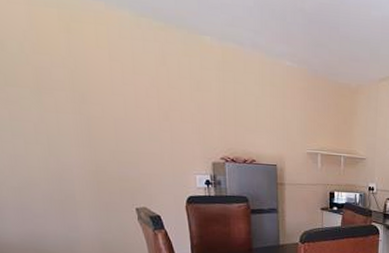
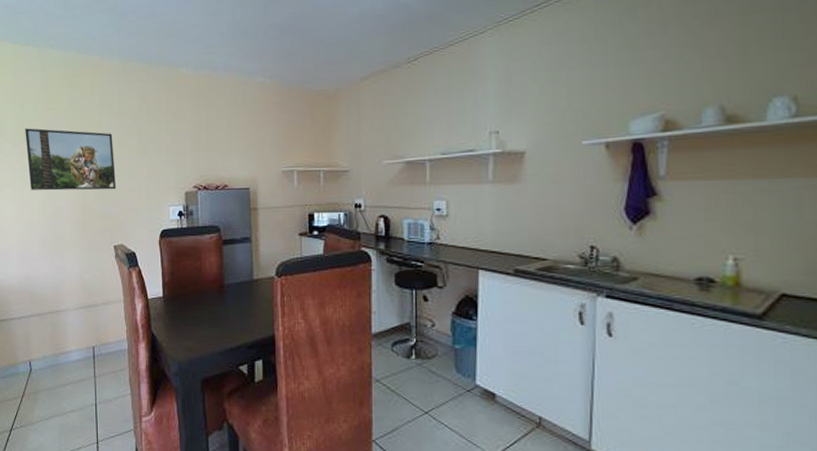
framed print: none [9,71,136,153] -> present [25,128,117,191]

